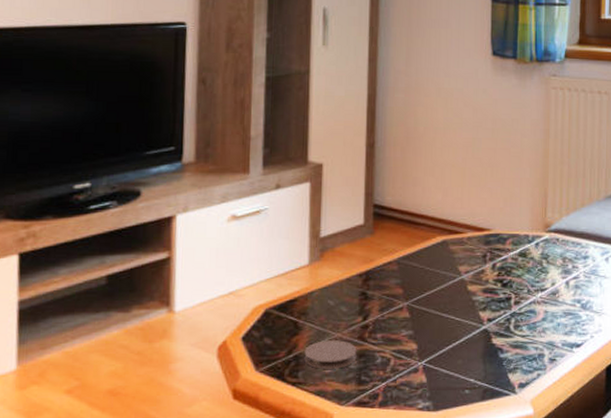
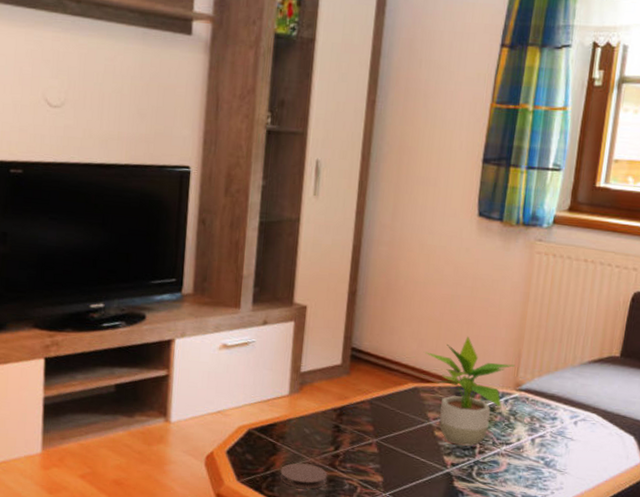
potted plant: none [451,180,542,298] -> present [425,336,515,446]

